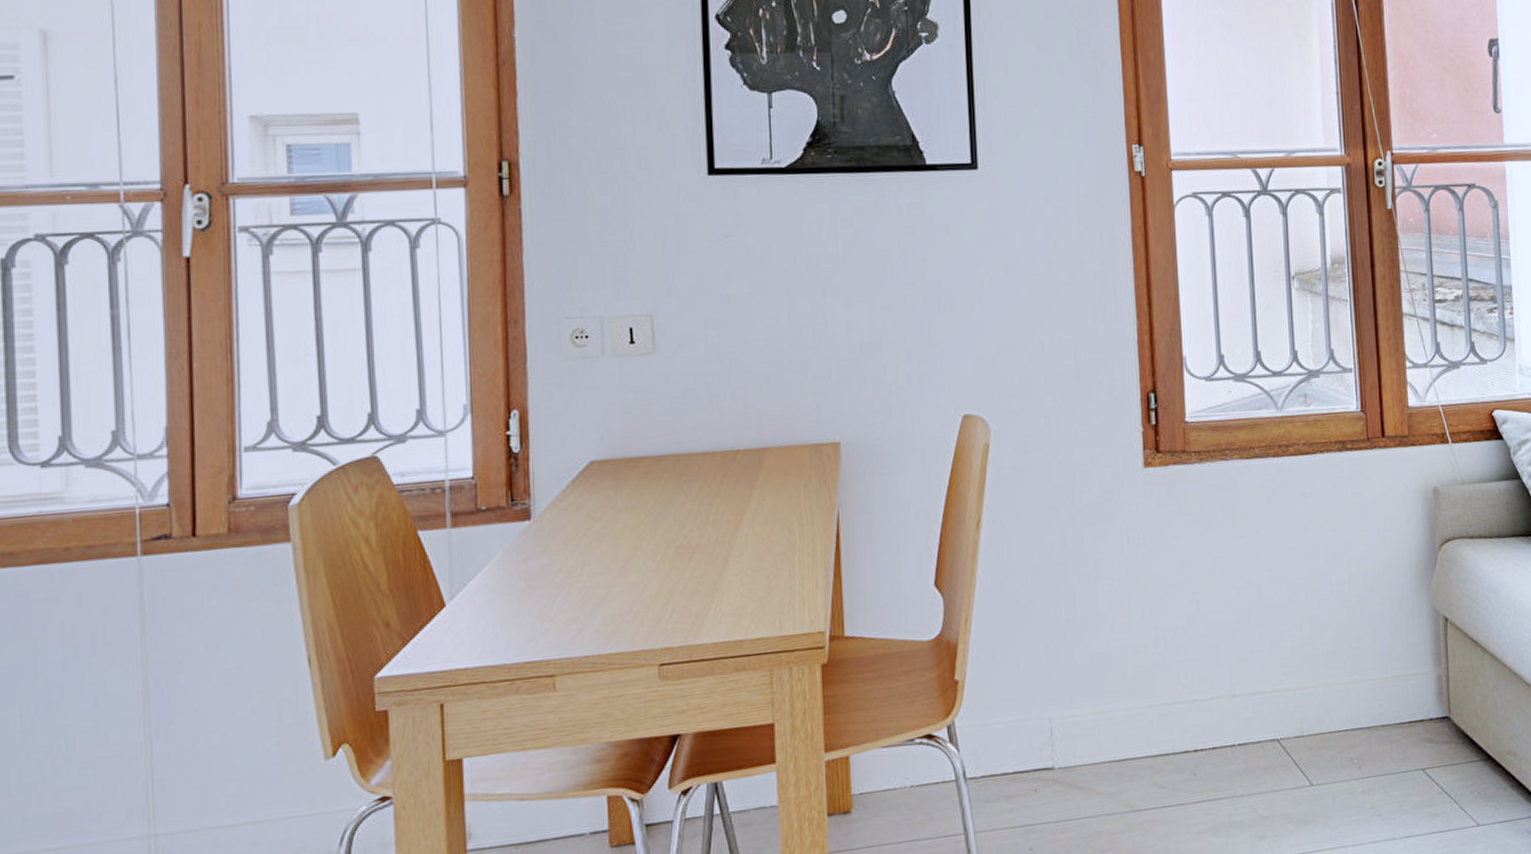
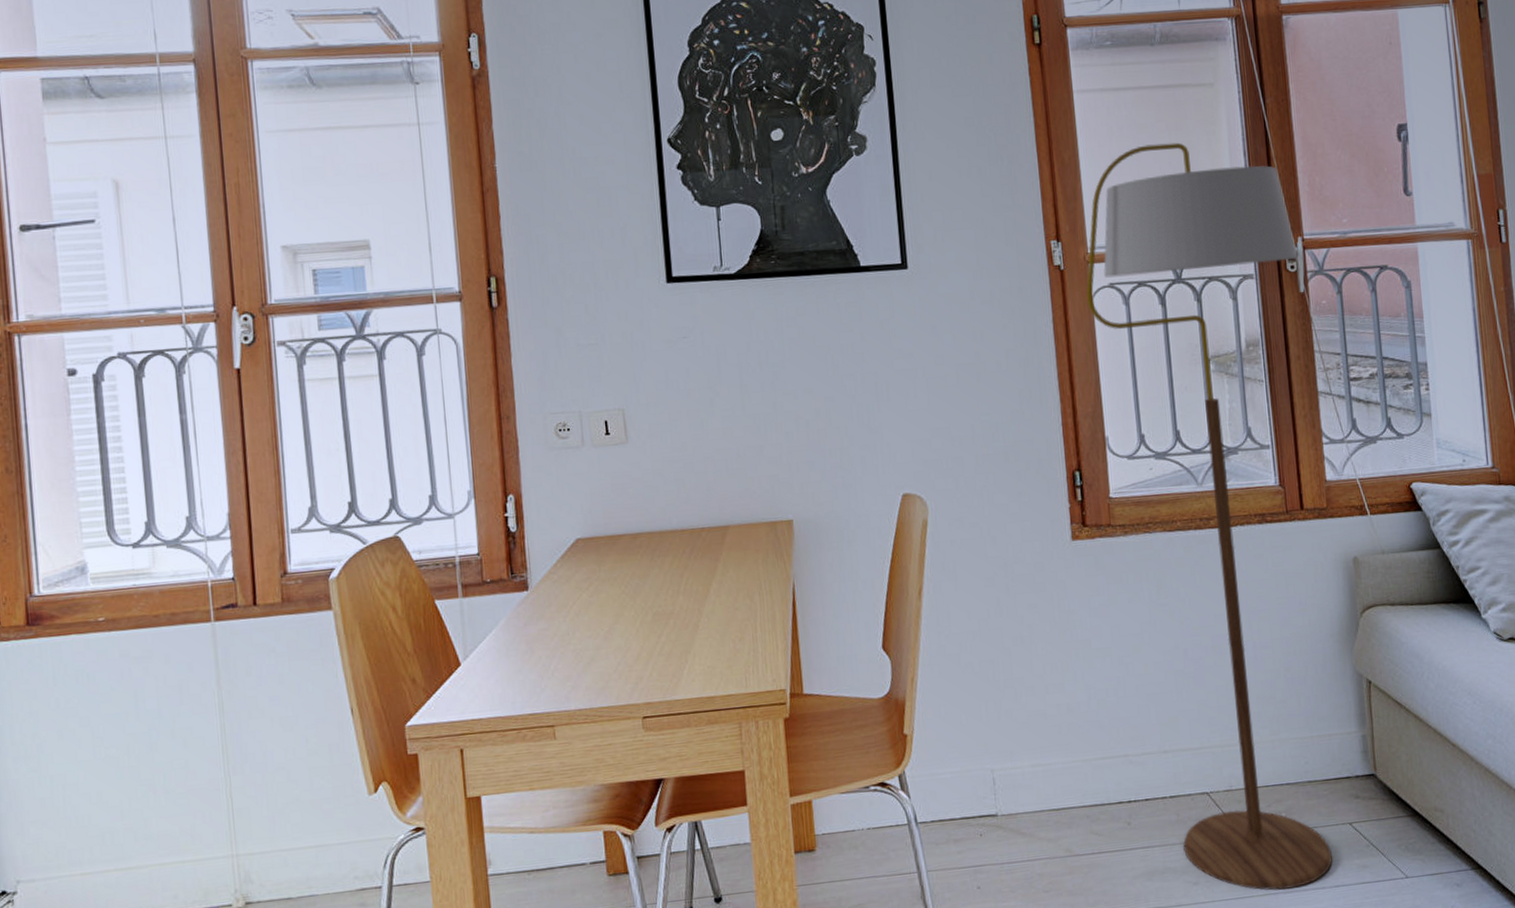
floor lamp: none [1167,46,1404,844] -> present [1086,142,1333,891]

